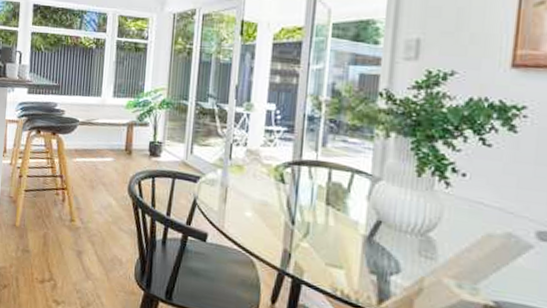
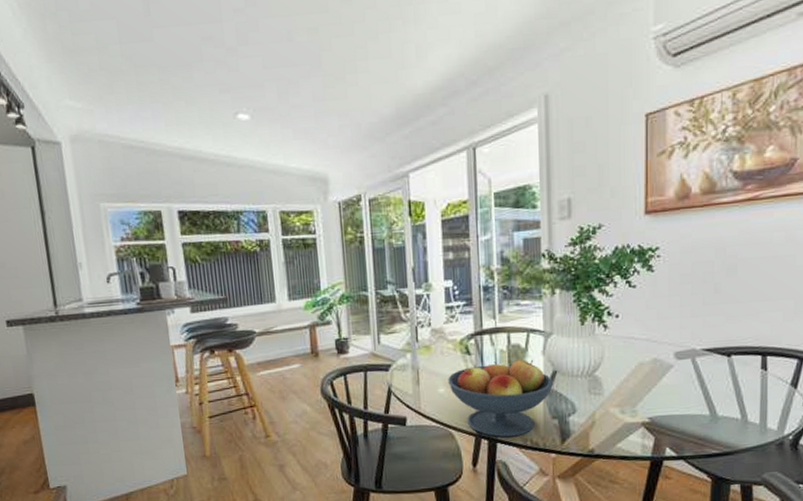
fruit bowl: none [256,196,376,283] -> present [448,359,553,437]

